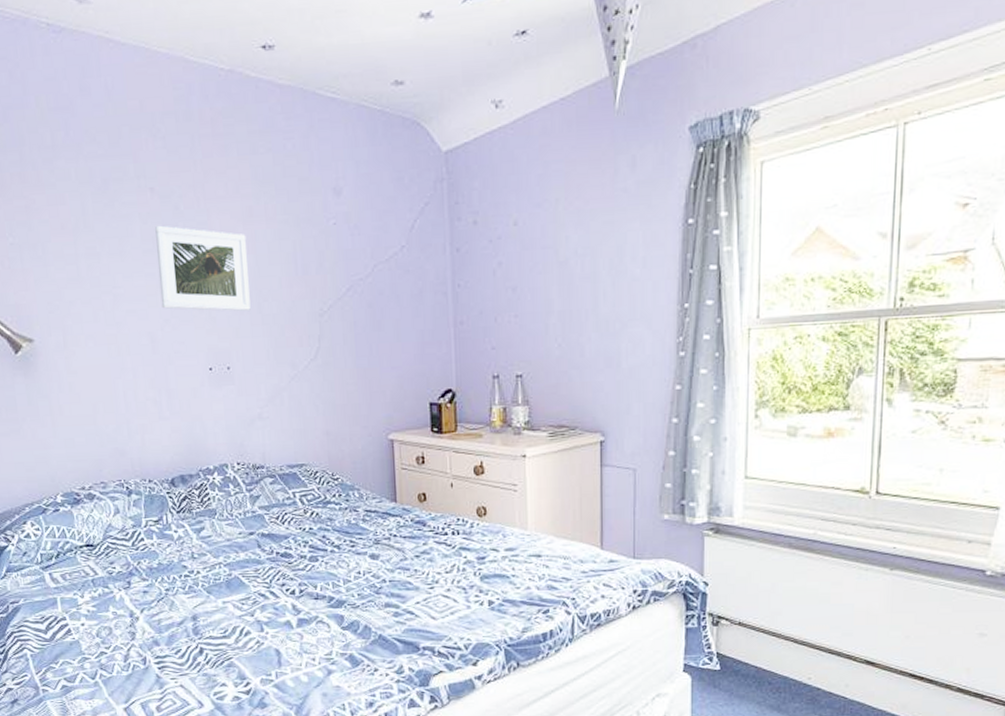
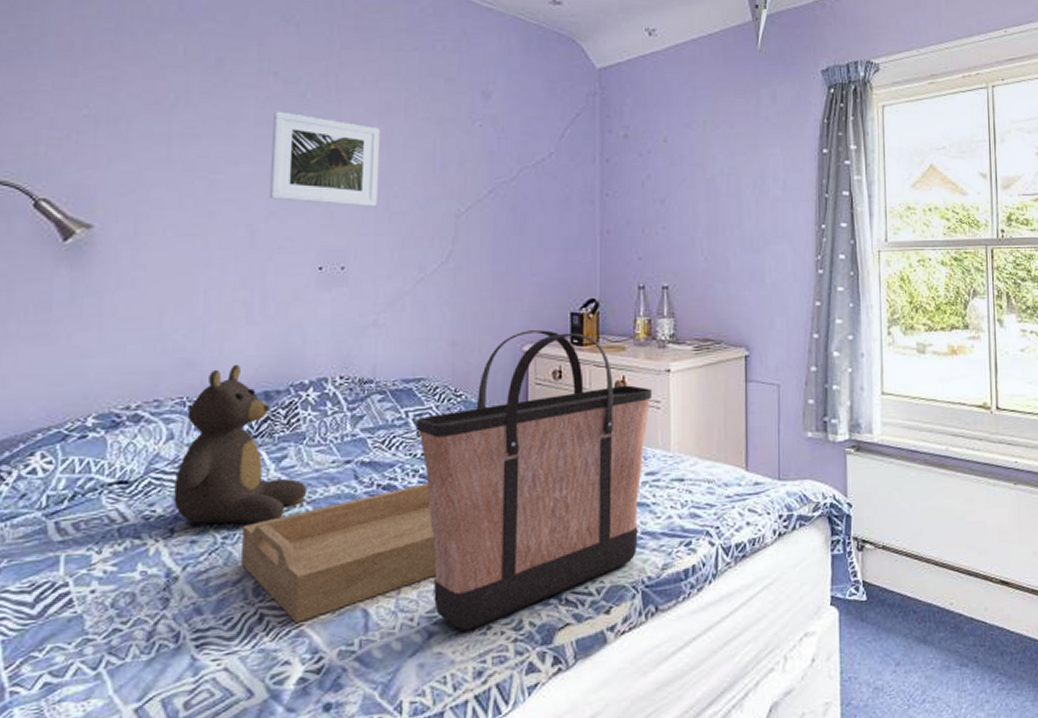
teddy bear: none [125,454,223,581] -> present [173,365,308,525]
serving tray: none [179,553,330,656] -> present [241,483,436,623]
shopping bag: none [302,420,509,671] -> present [415,330,652,631]

